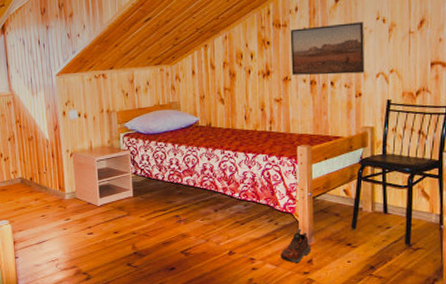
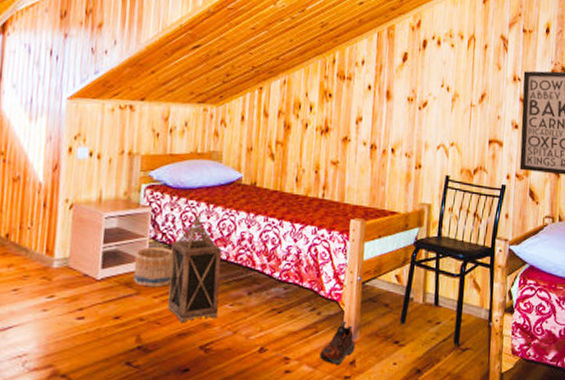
basket: none [123,180,152,210] -> present [133,247,173,288]
lantern: none [149,154,193,235] -> present [167,216,222,323]
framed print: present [290,22,365,75] -> none [351,83,429,143]

